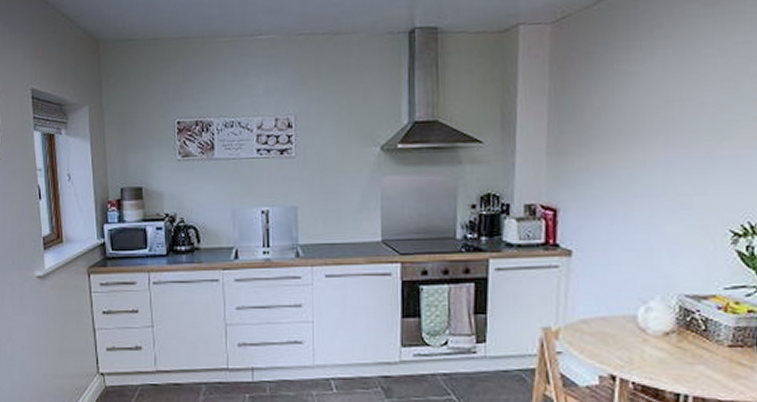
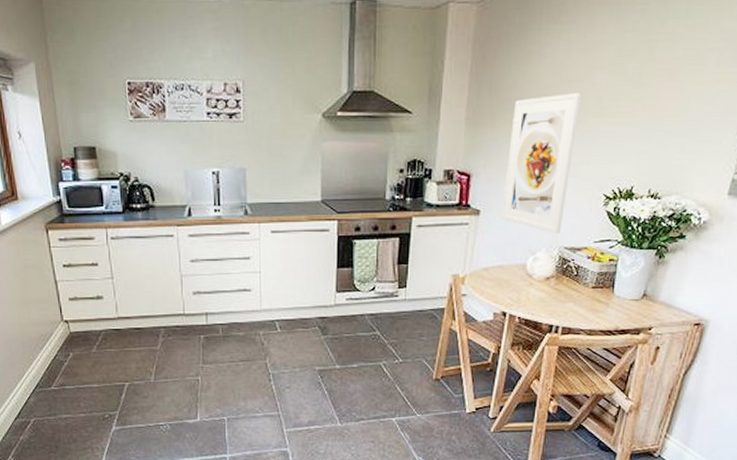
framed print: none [599,114,688,279] -> present [501,93,582,234]

